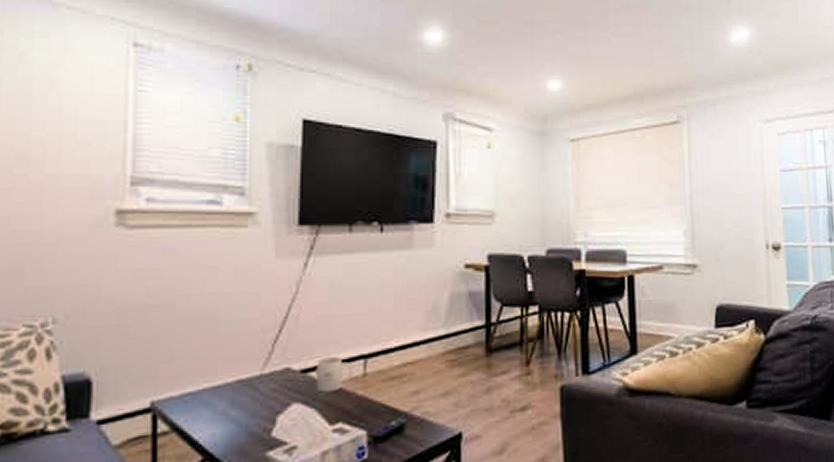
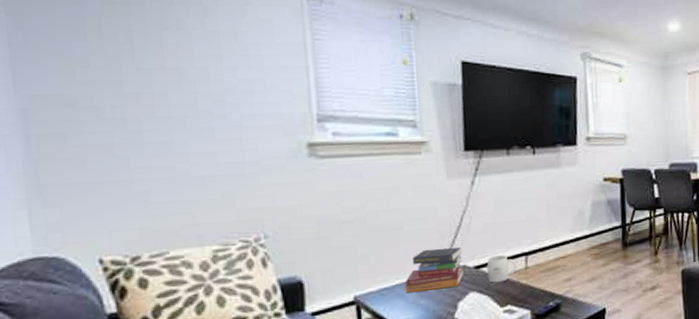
books: none [213,344,288,400] -> present [405,247,464,293]

